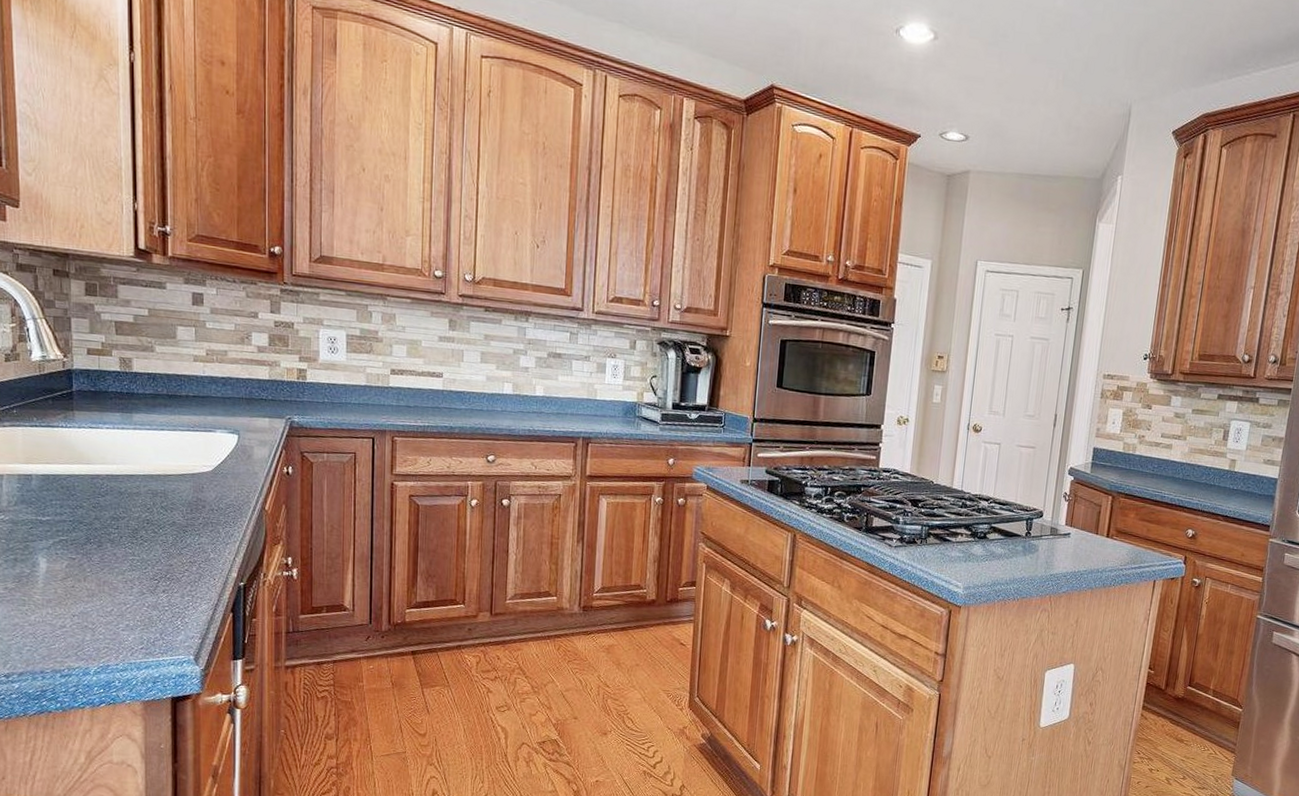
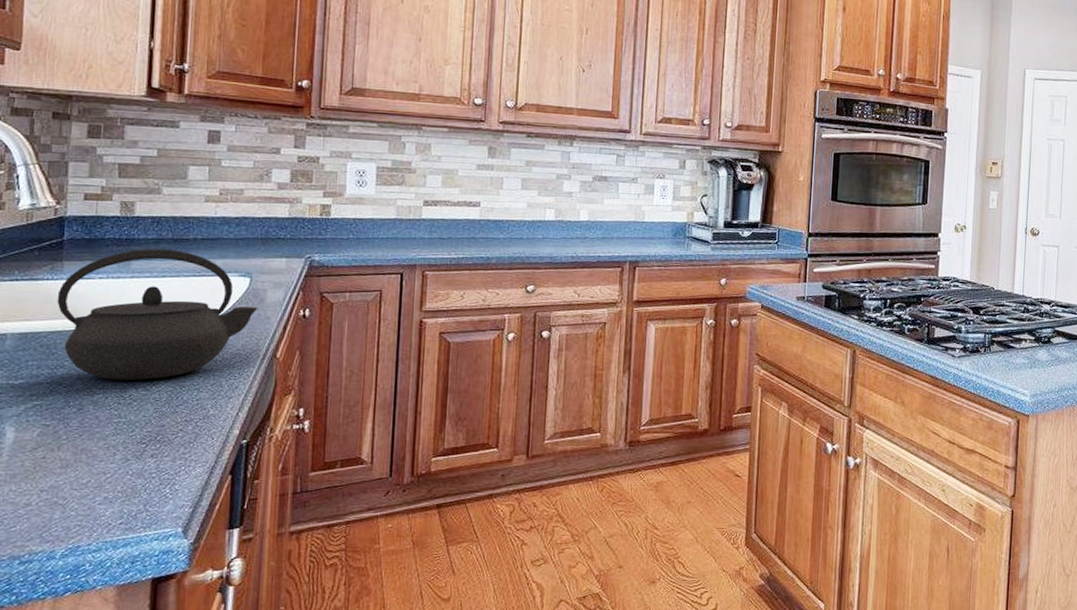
kettle: none [72,403,247,524] -> present [57,249,258,381]

